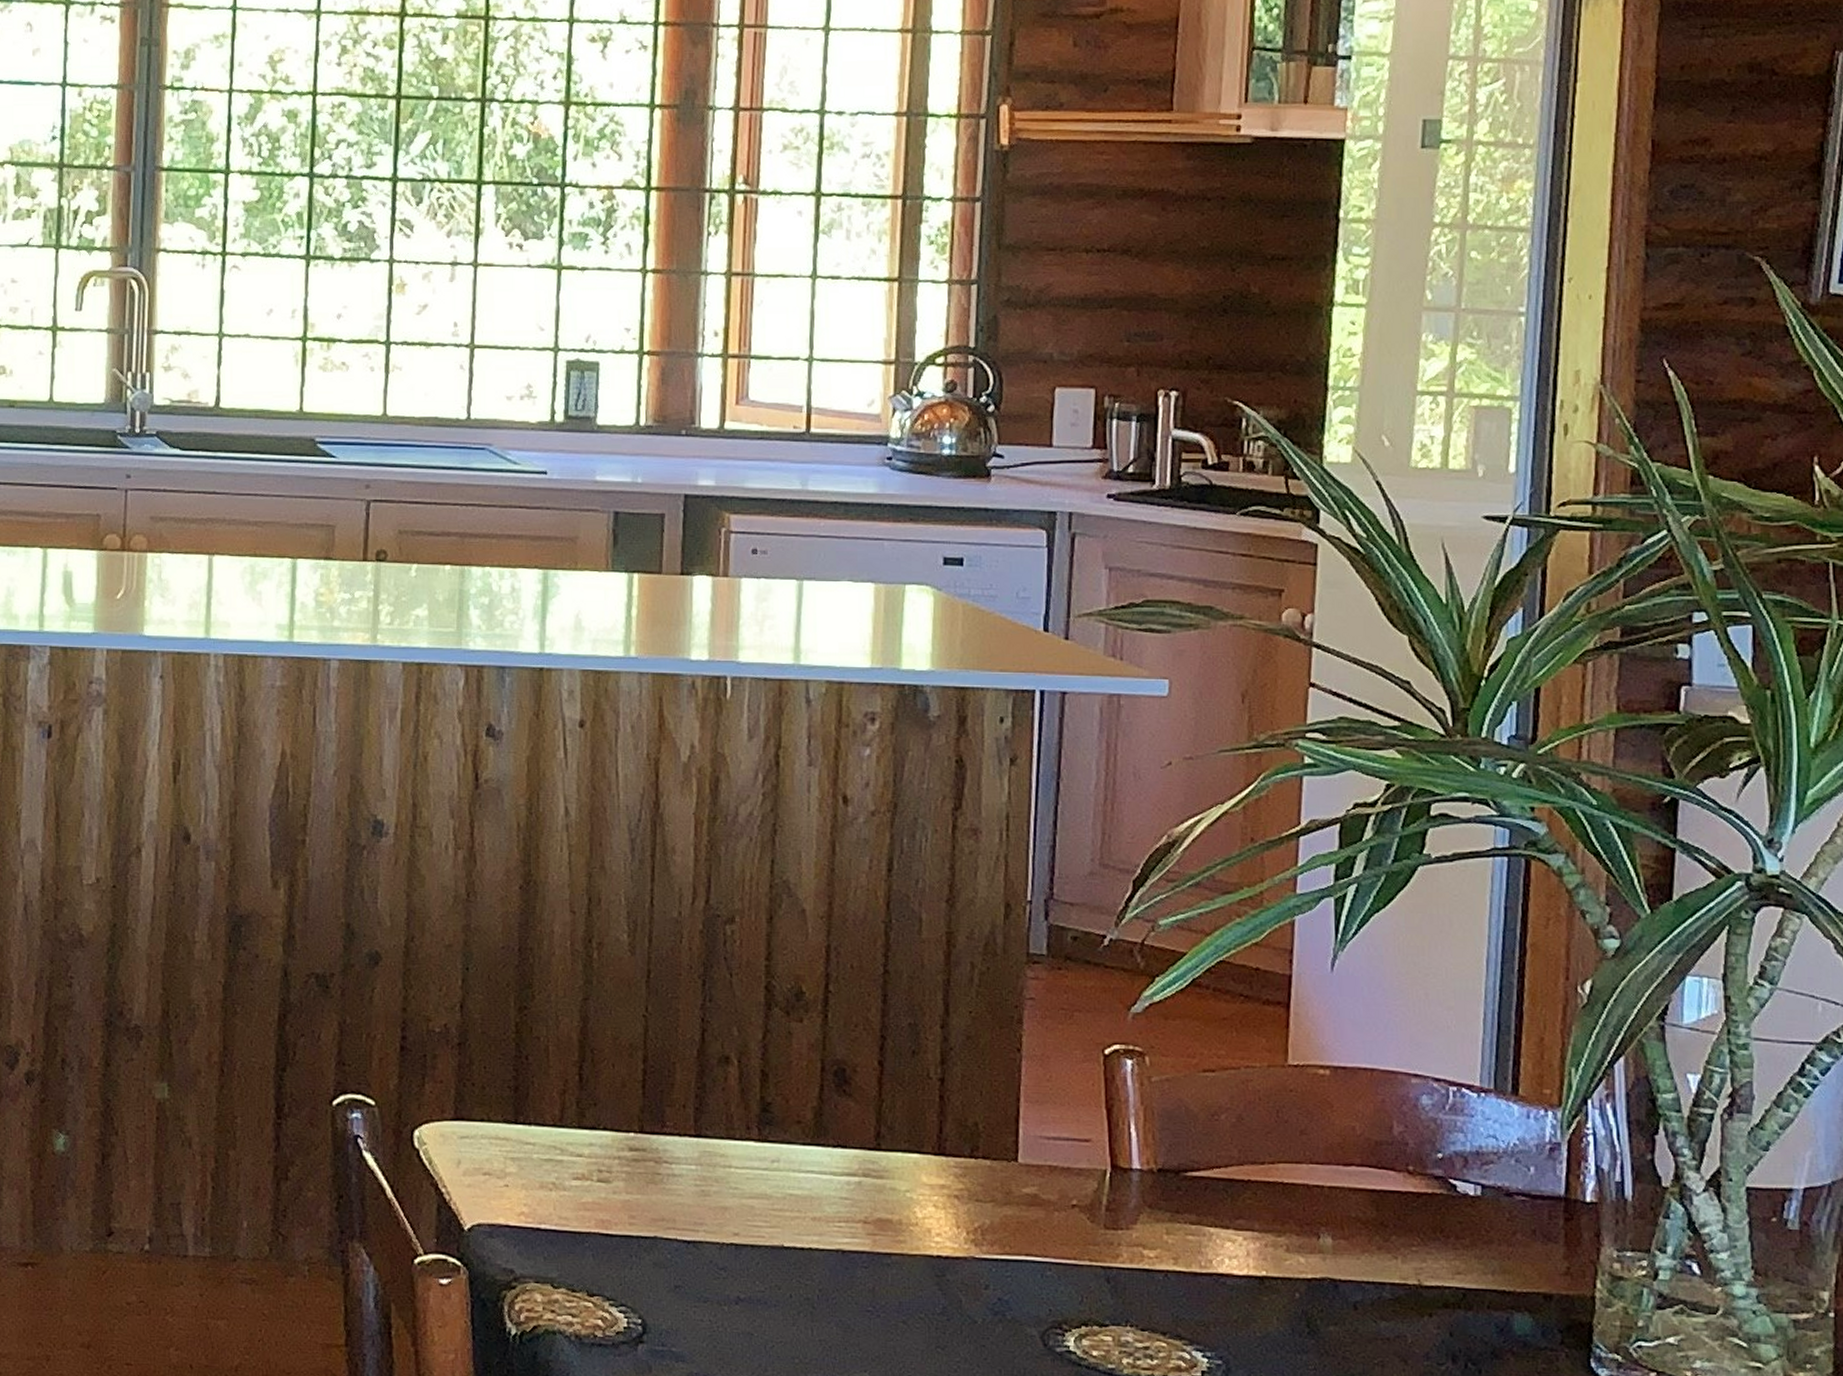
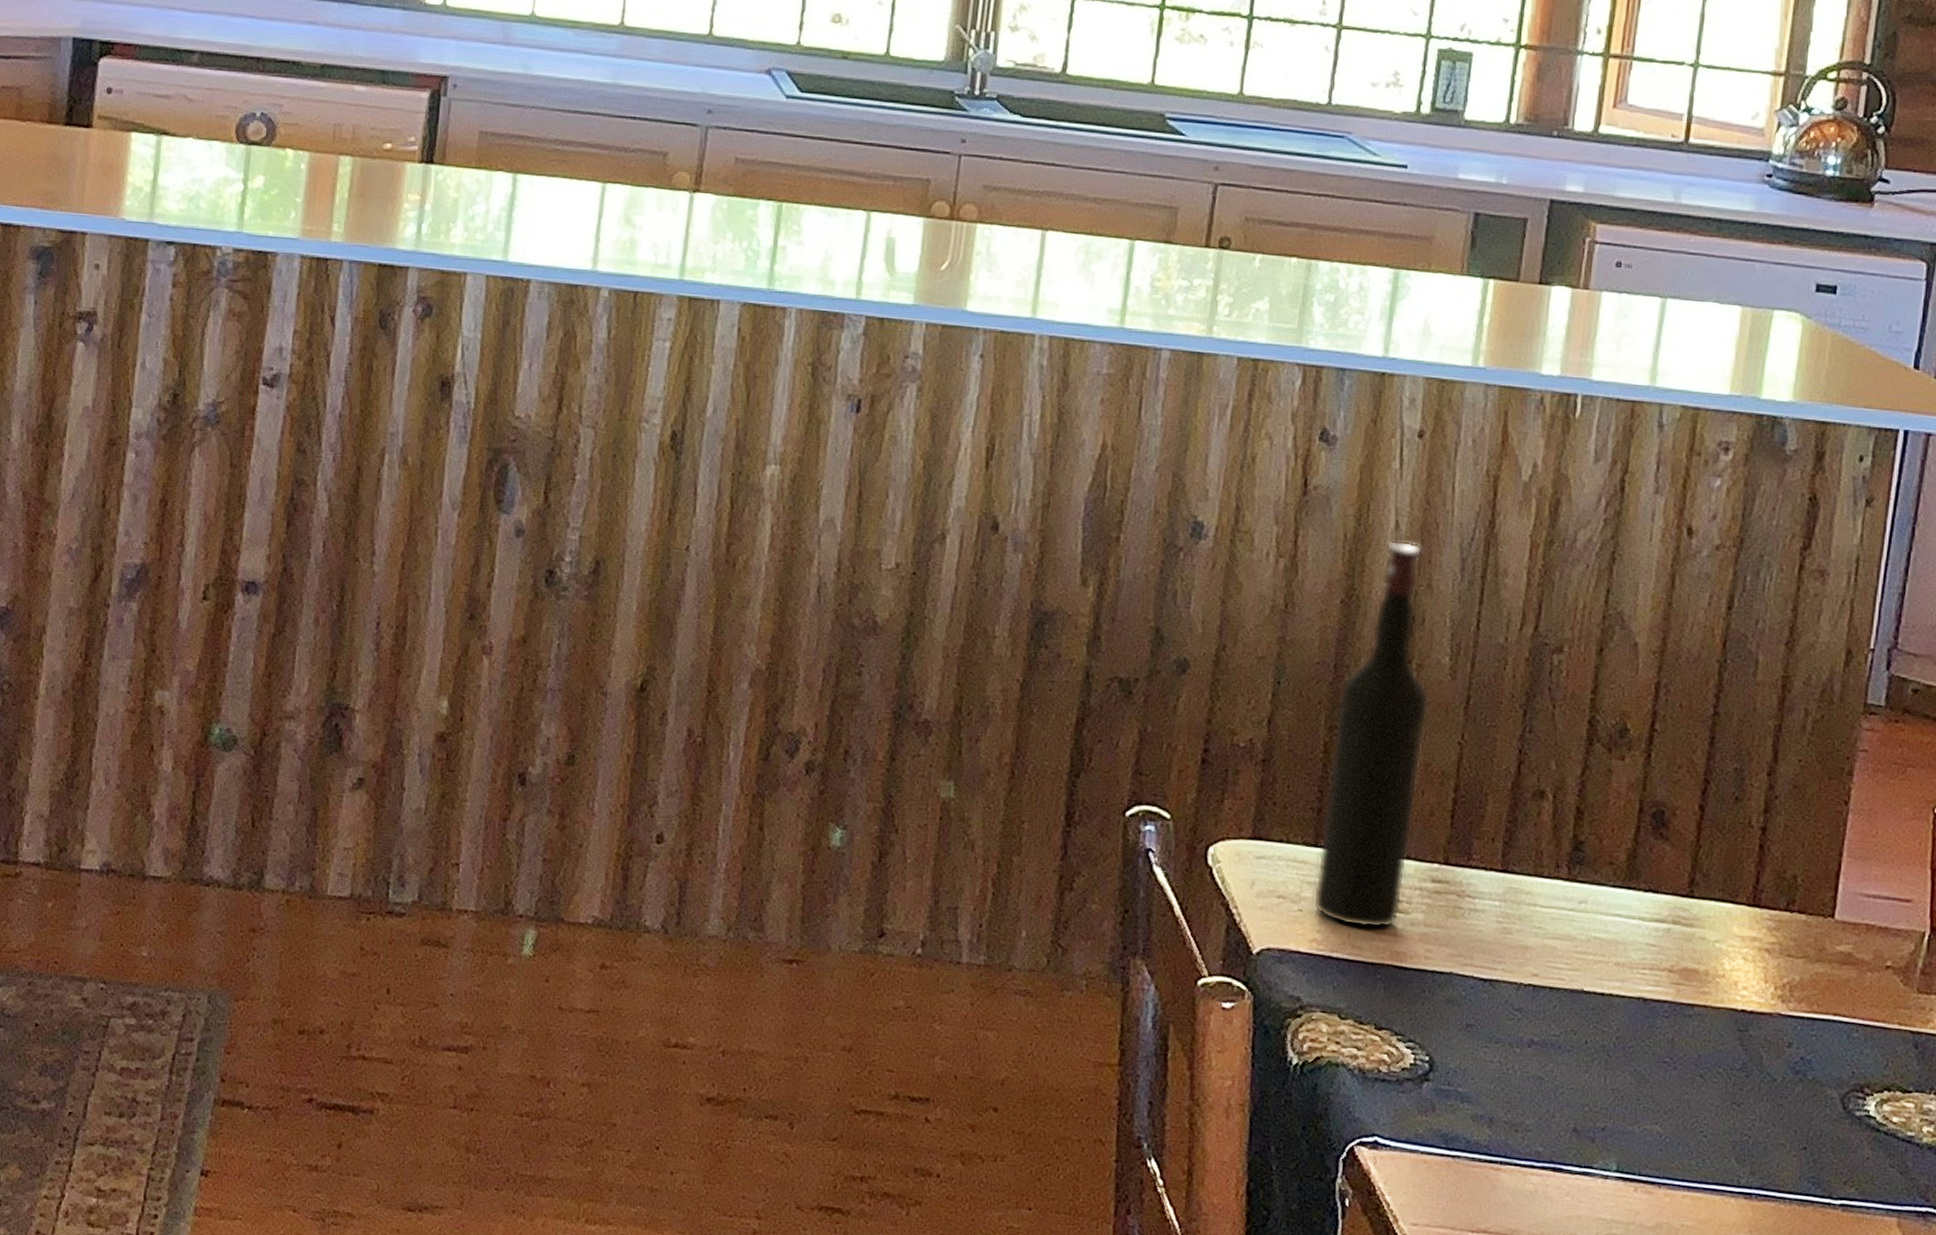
wine bottle: none [517,826,613,1199] -> present [1312,540,1430,929]

